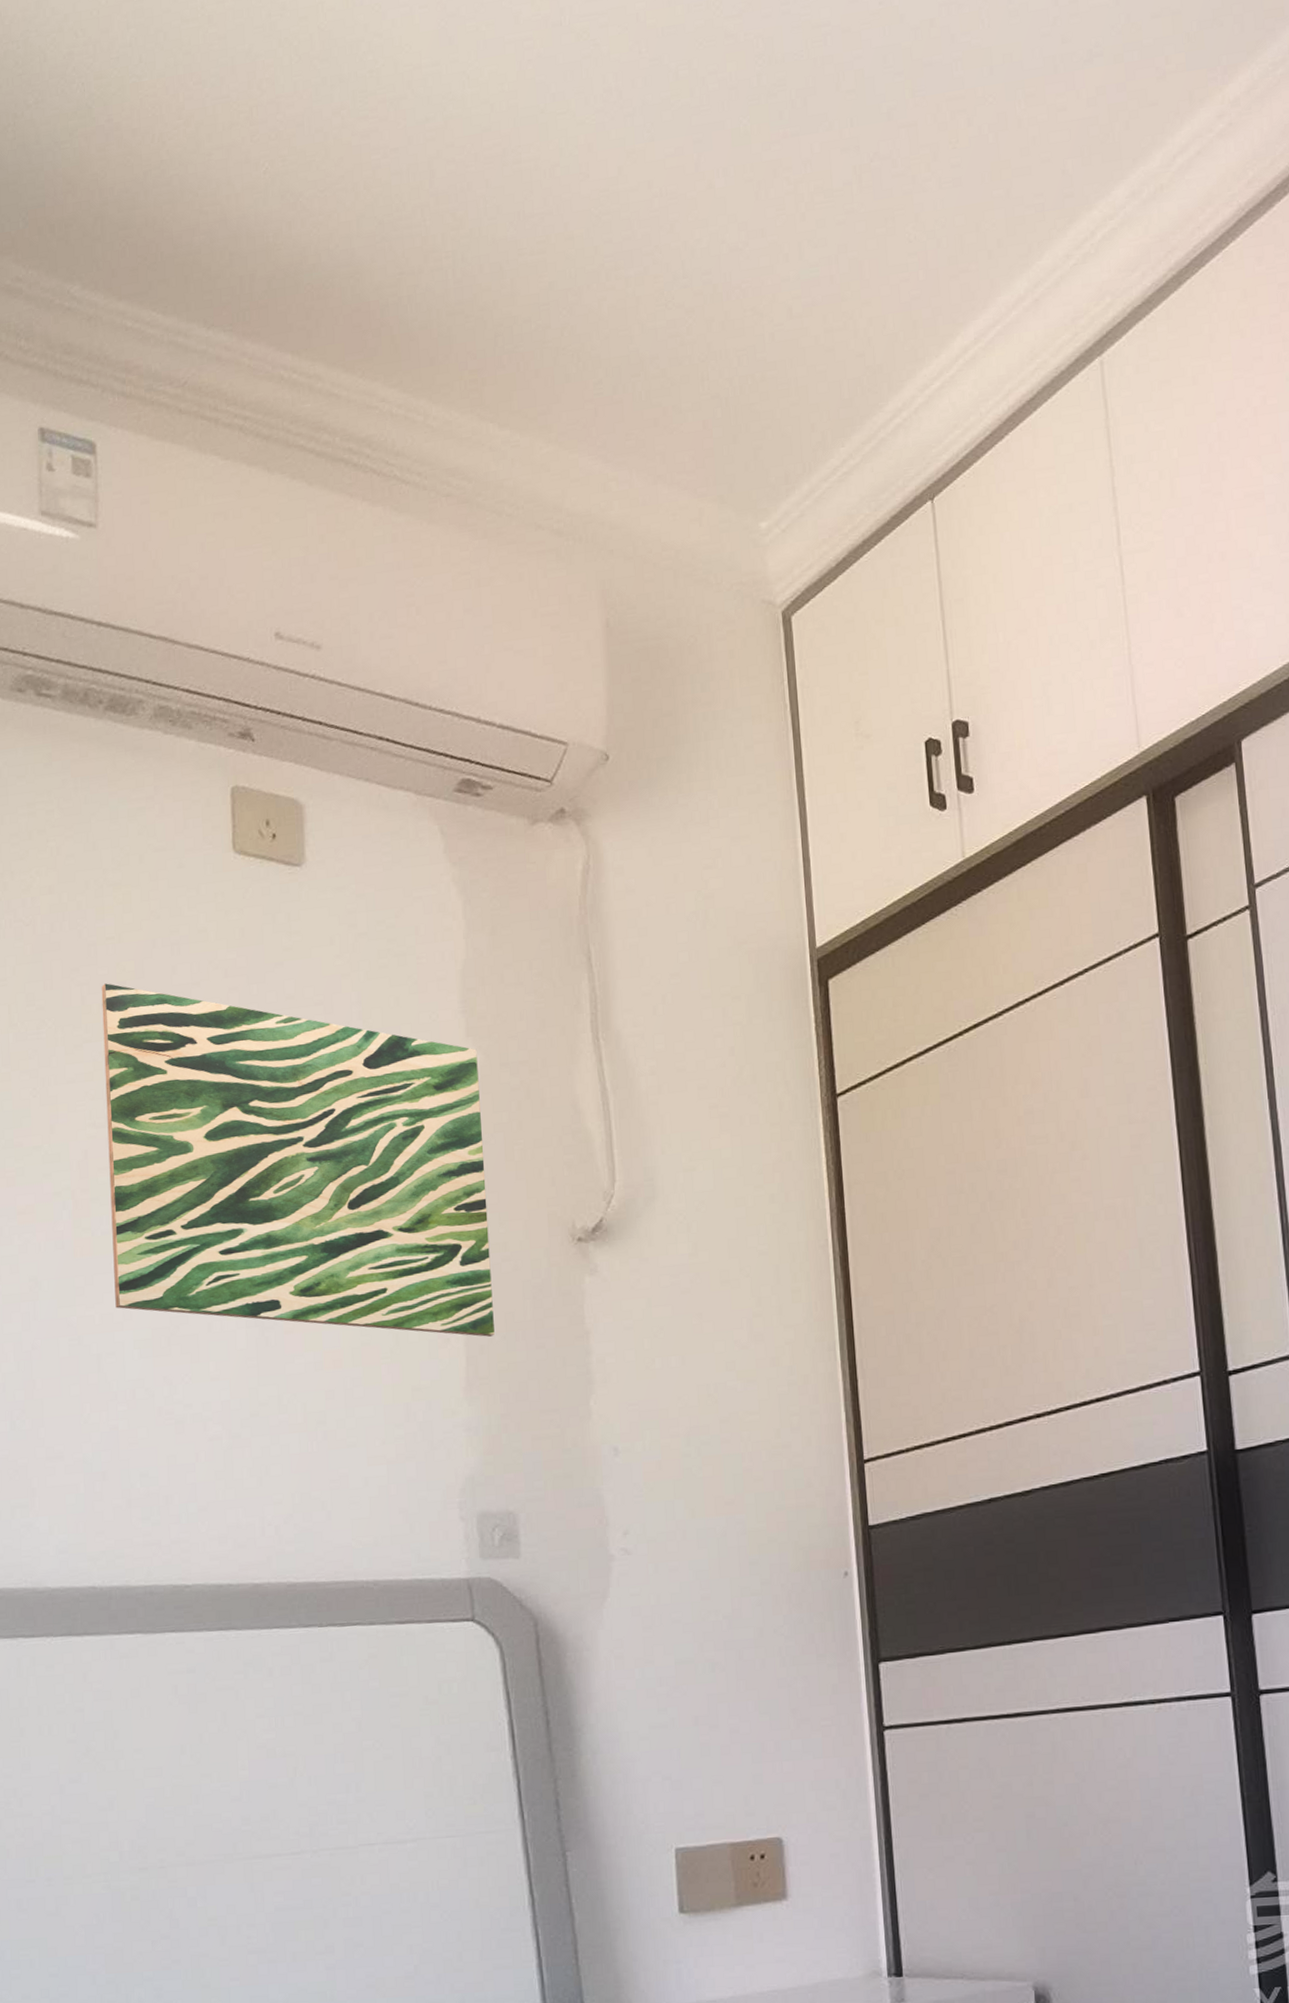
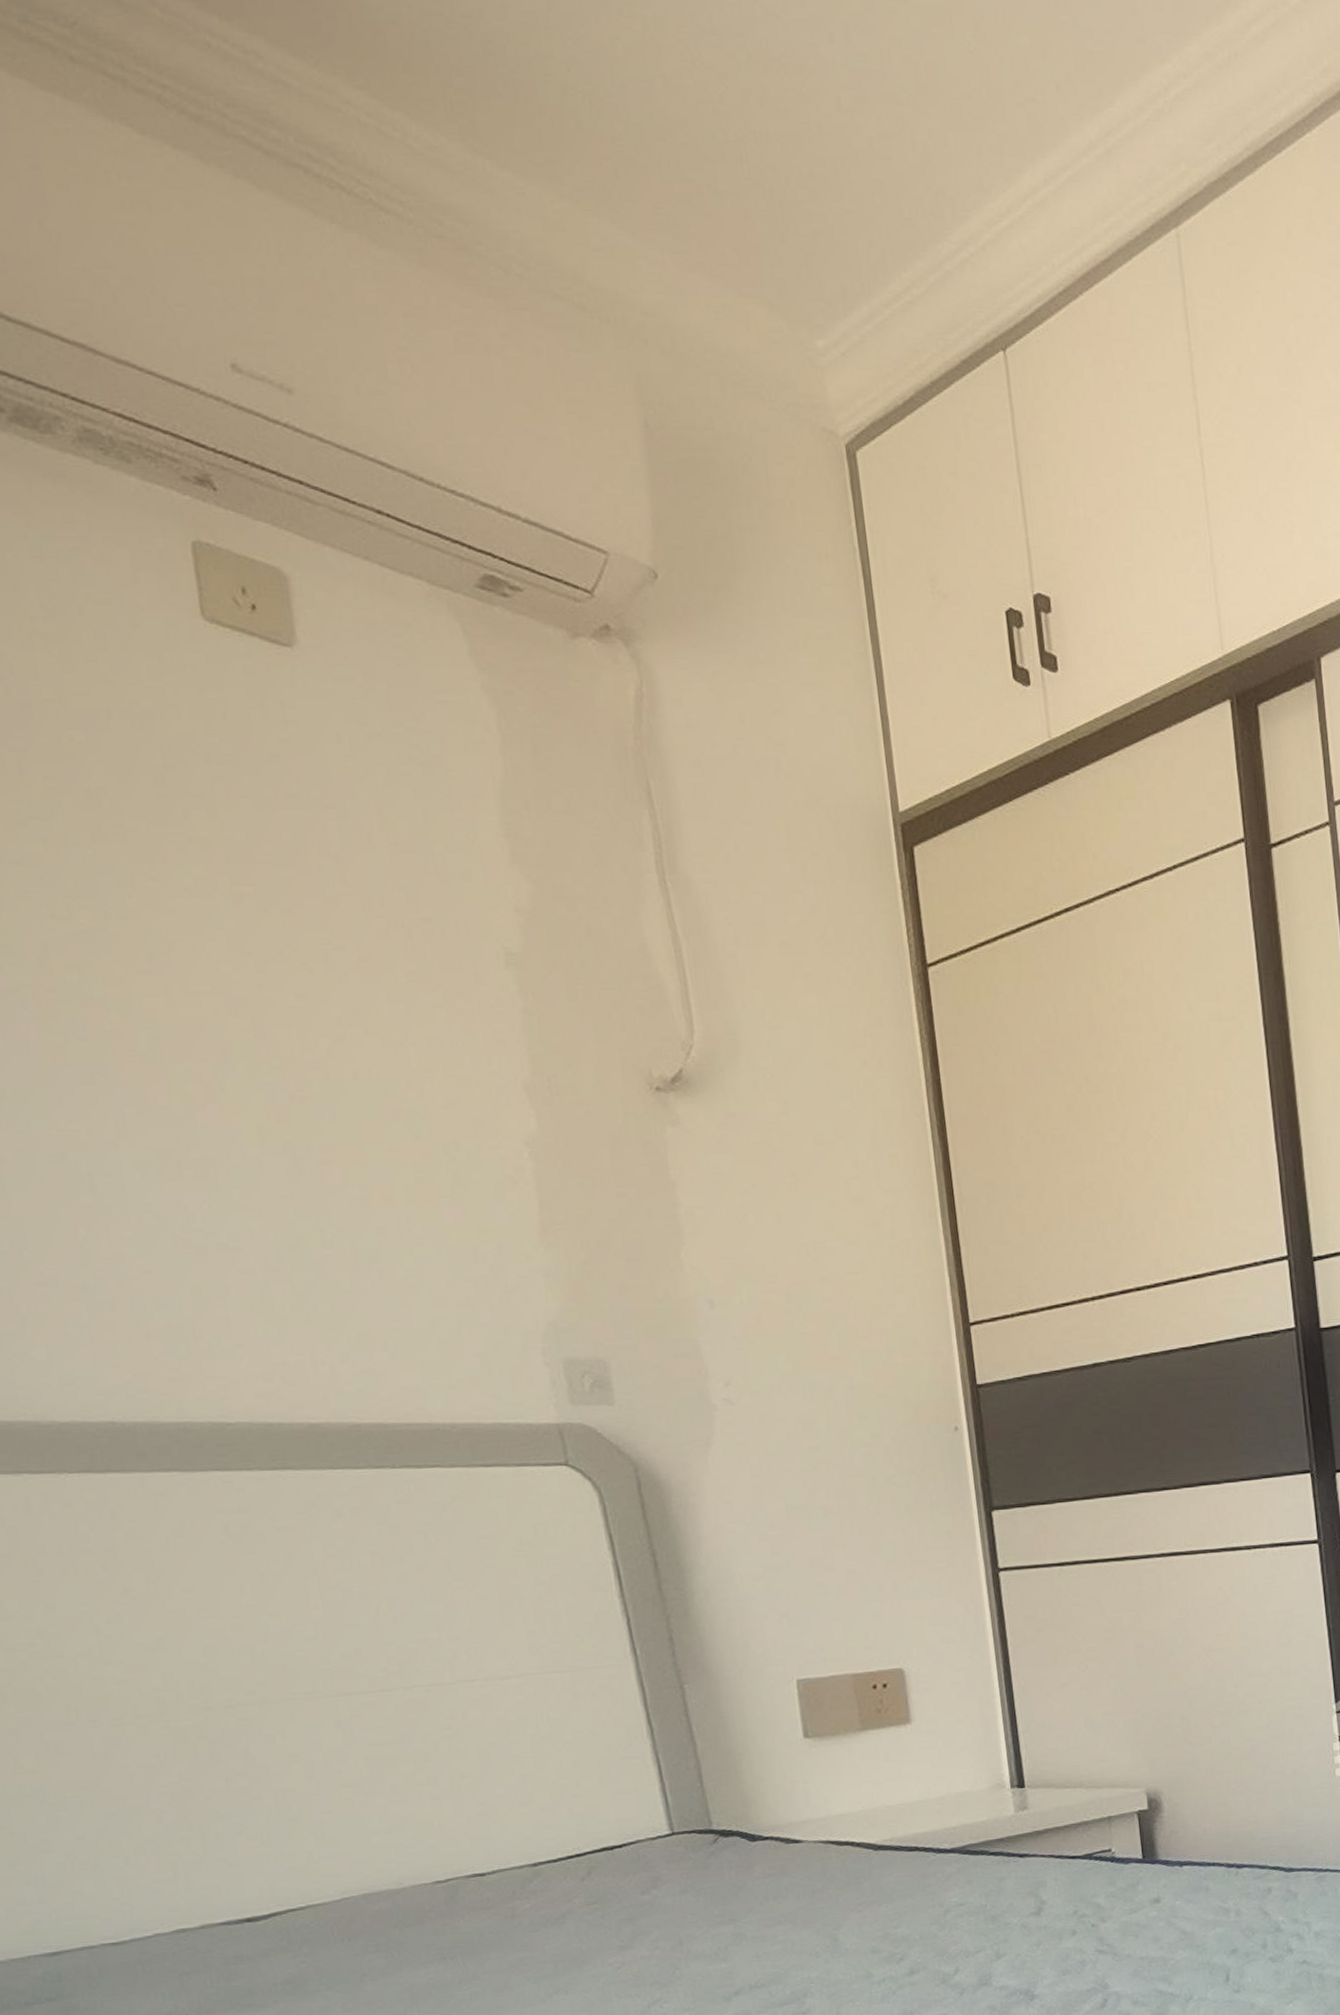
wall art: present [101,983,495,1337] -> none [43,753,569,1182]

